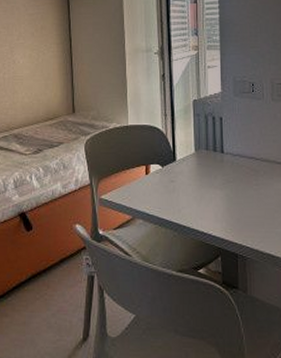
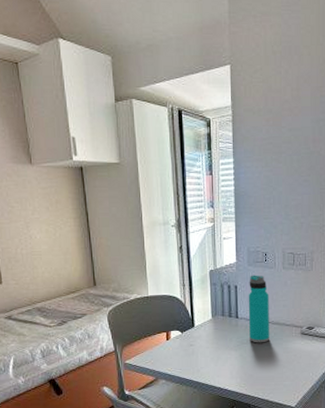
water bottle: none [234,106,258,182] -> present [248,275,269,343]

